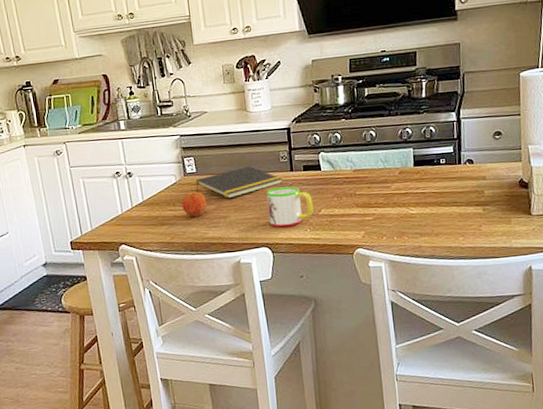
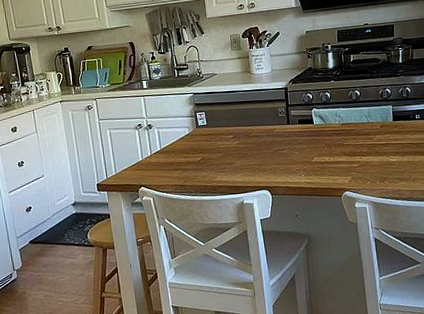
fruit: present [182,188,208,217] -> none [194,138,216,164]
notepad: present [195,166,283,199] -> none [206,120,281,148]
mug: present [266,186,313,228] -> none [266,137,307,173]

